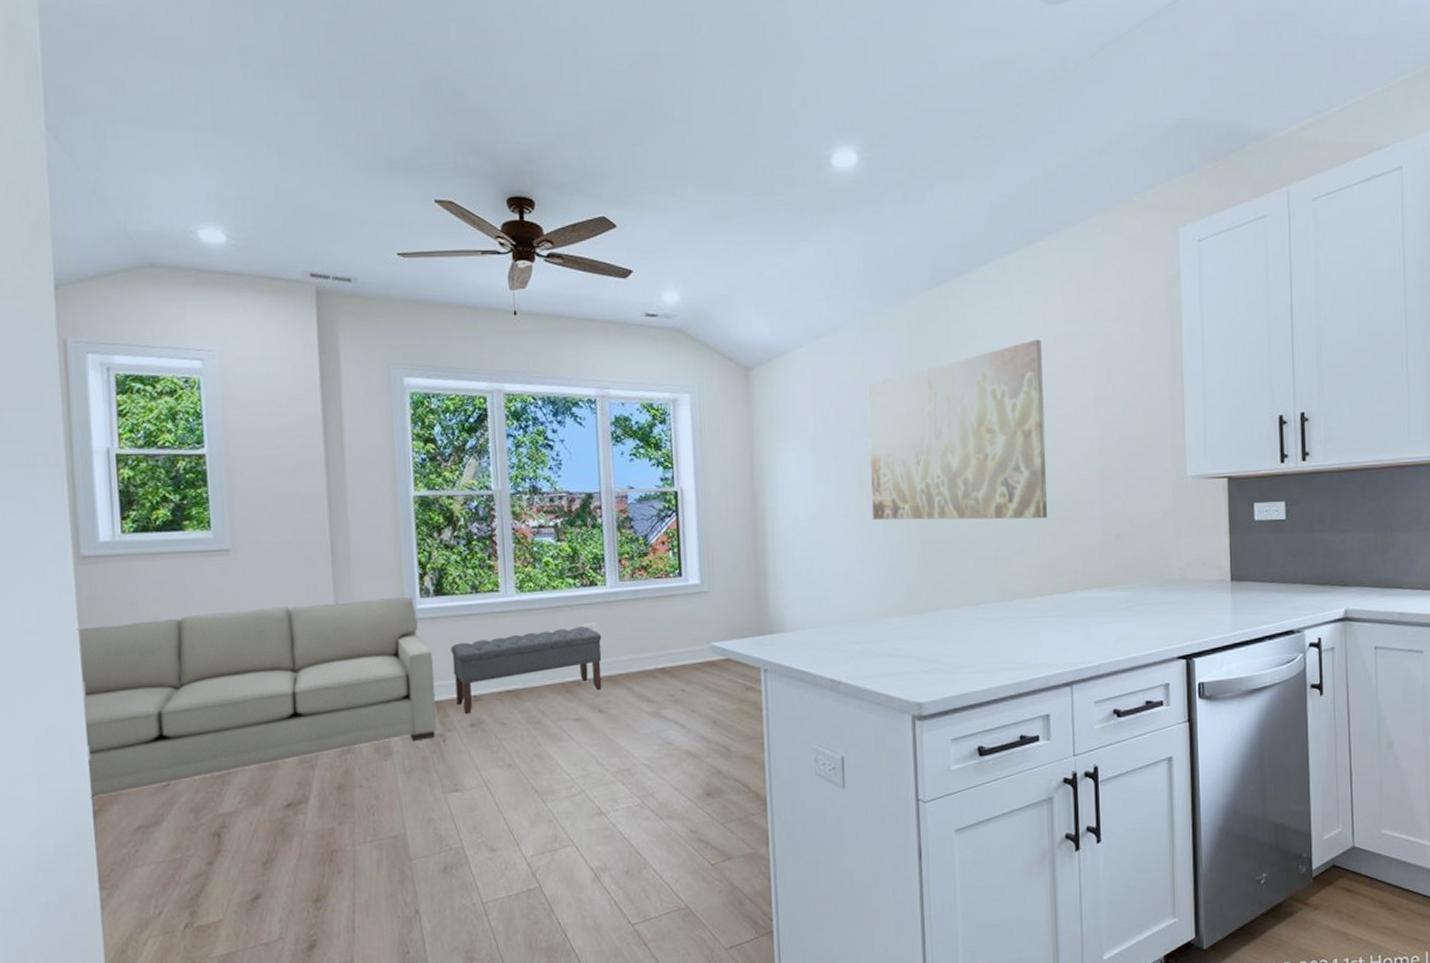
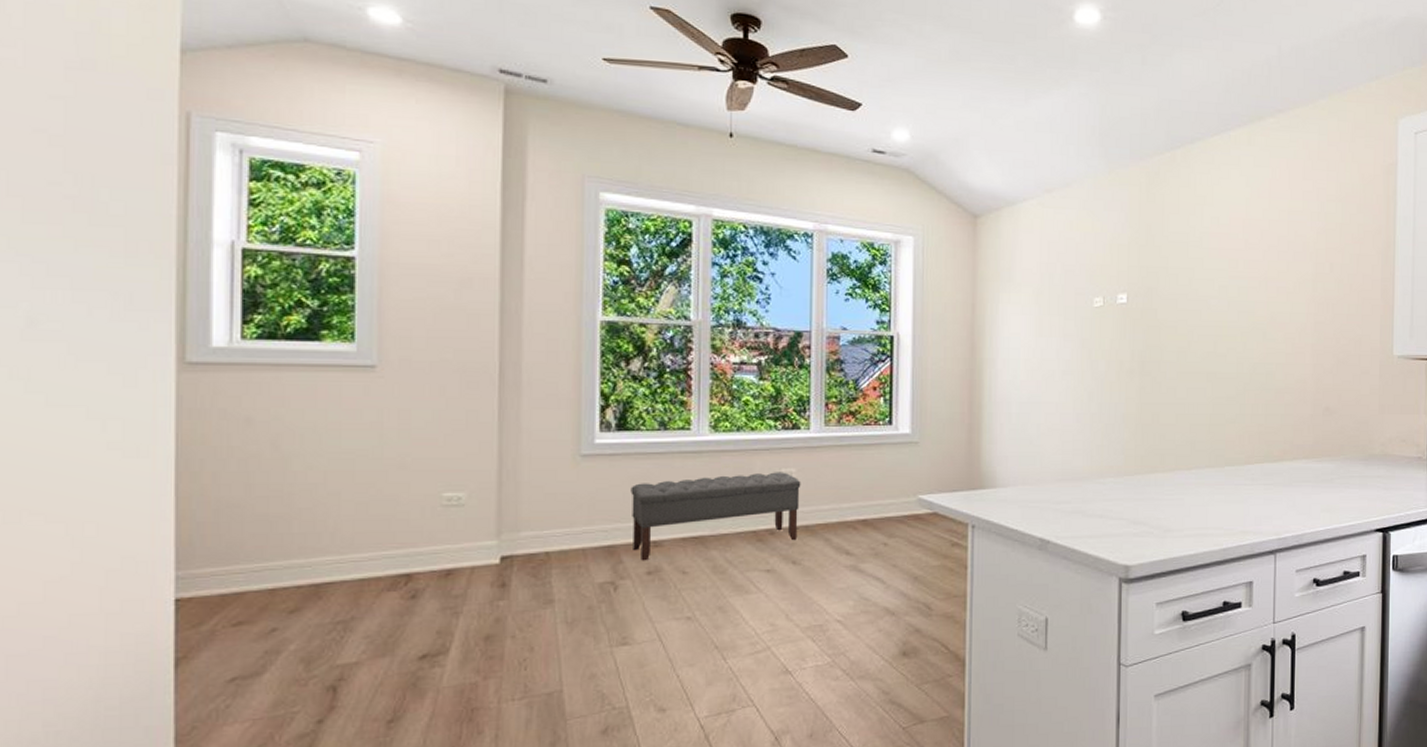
sofa: present [77,597,438,798] -> none [172,430,610,644]
wall art: present [867,339,1048,520] -> none [1092,212,1266,388]

